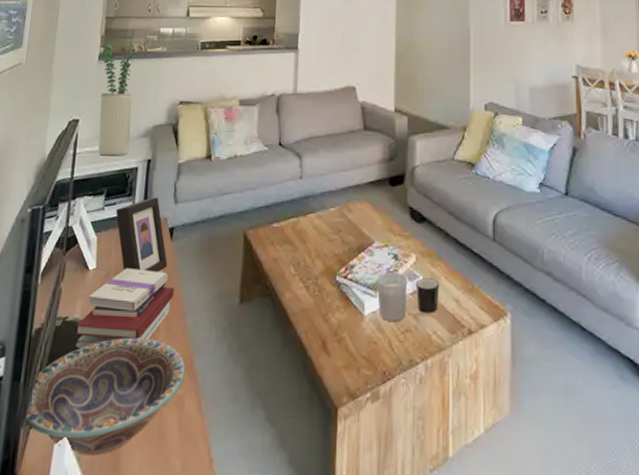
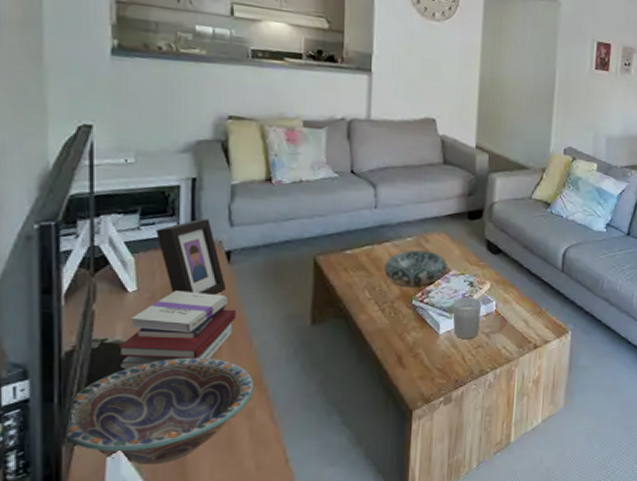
vase: present [98,39,135,156] -> none [113,29,167,172]
decorative bowl: none [308,221,372,261] -> present [383,250,448,286]
mug: present [415,278,440,315] -> none [488,302,512,333]

